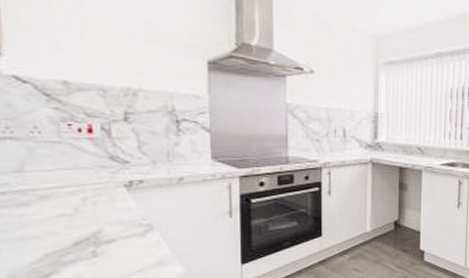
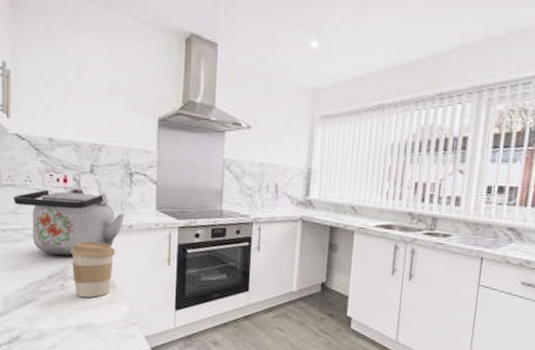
kettle: none [15,138,173,217] -> present [14,187,125,256]
coffee cup: none [102,198,163,262] -> present [70,241,115,298]

